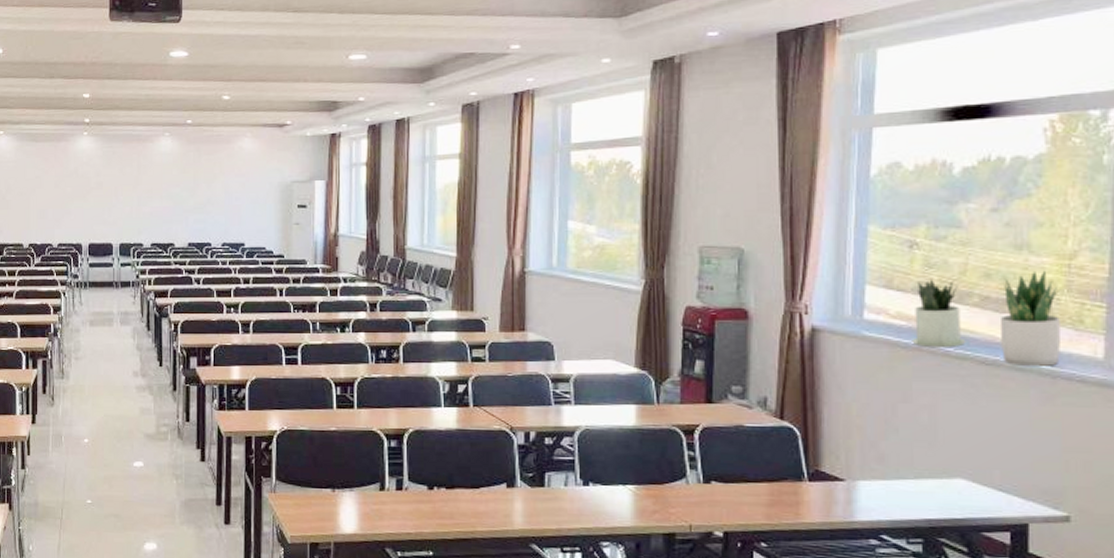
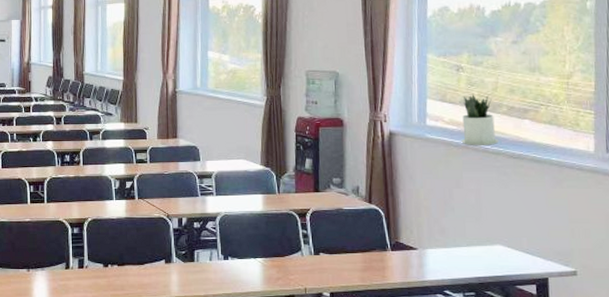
planter: present [999,270,1060,368] -> none [521,87,565,160]

